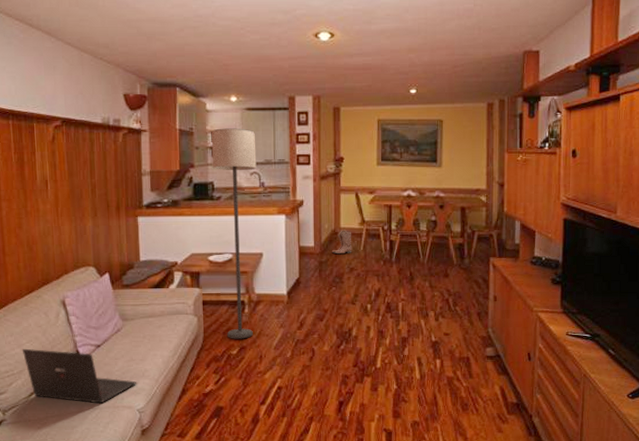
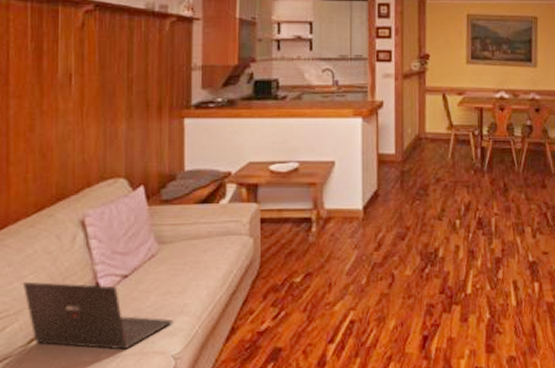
lamp: present [211,128,257,339] -> none [277,19,330,264]
boots: present [332,230,352,253] -> none [416,135,439,162]

